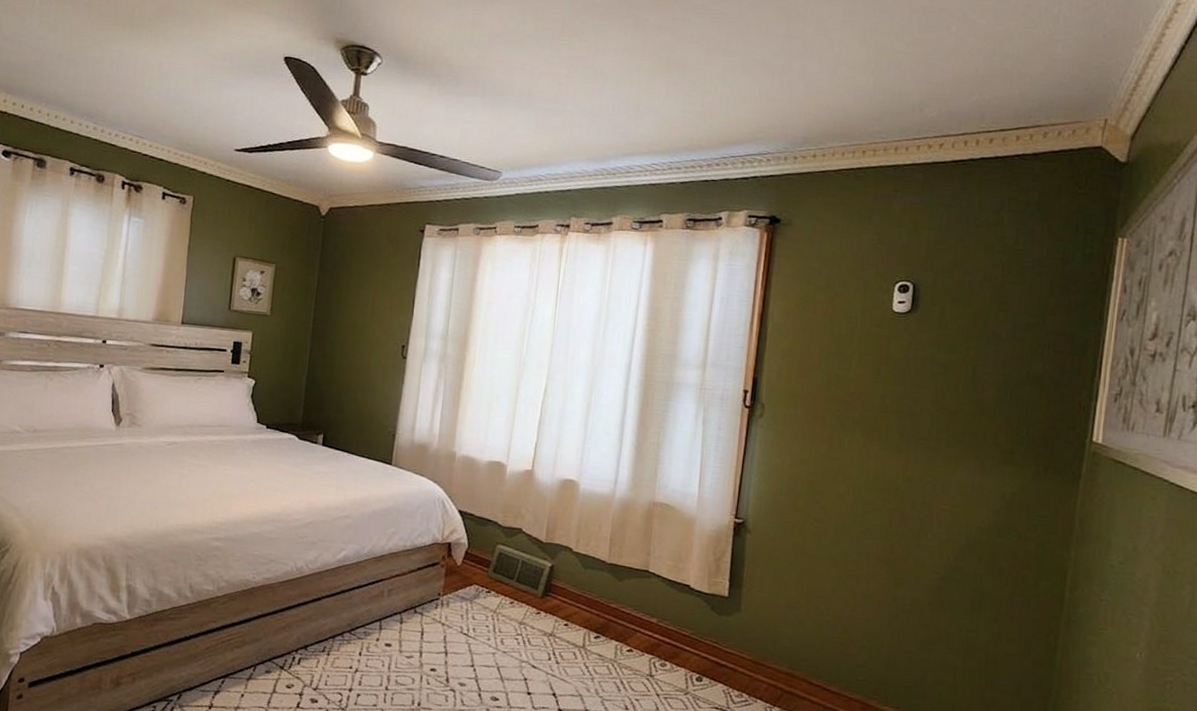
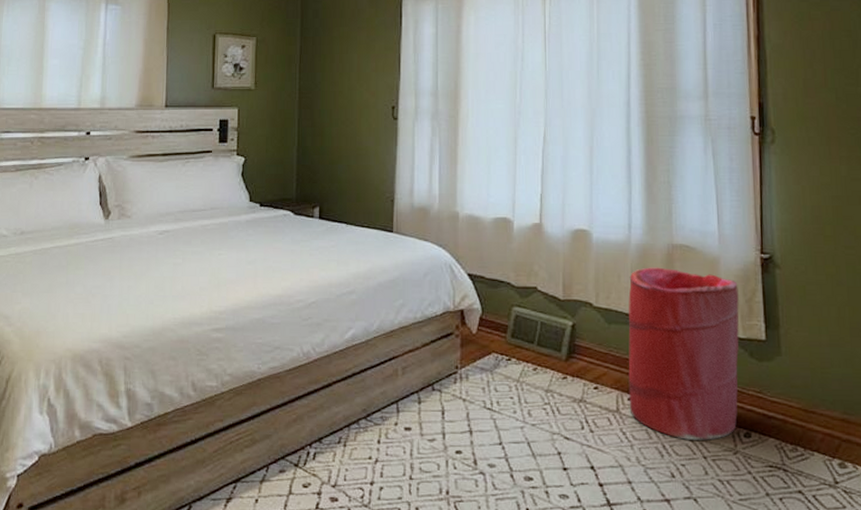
laundry hamper: none [594,520,710,680] -> present [628,267,739,440]

